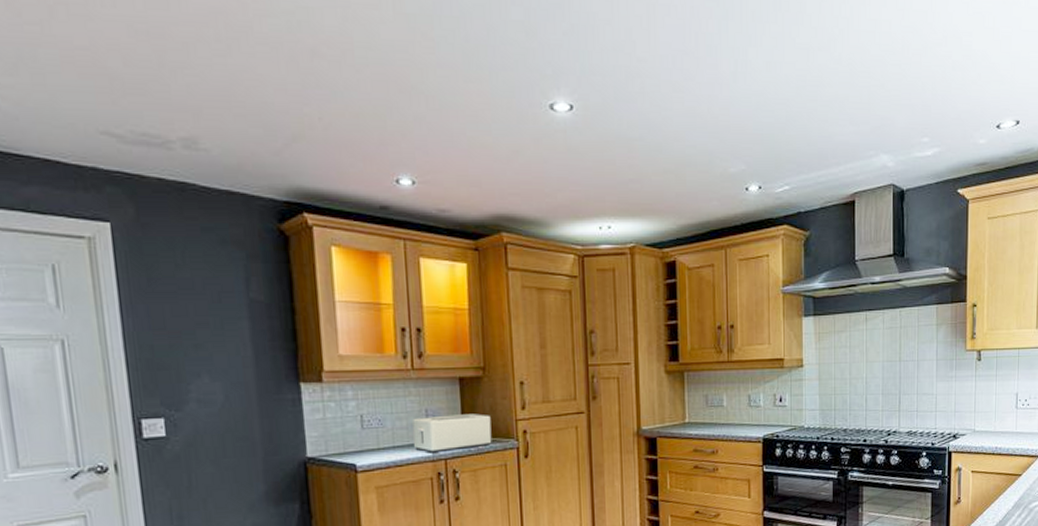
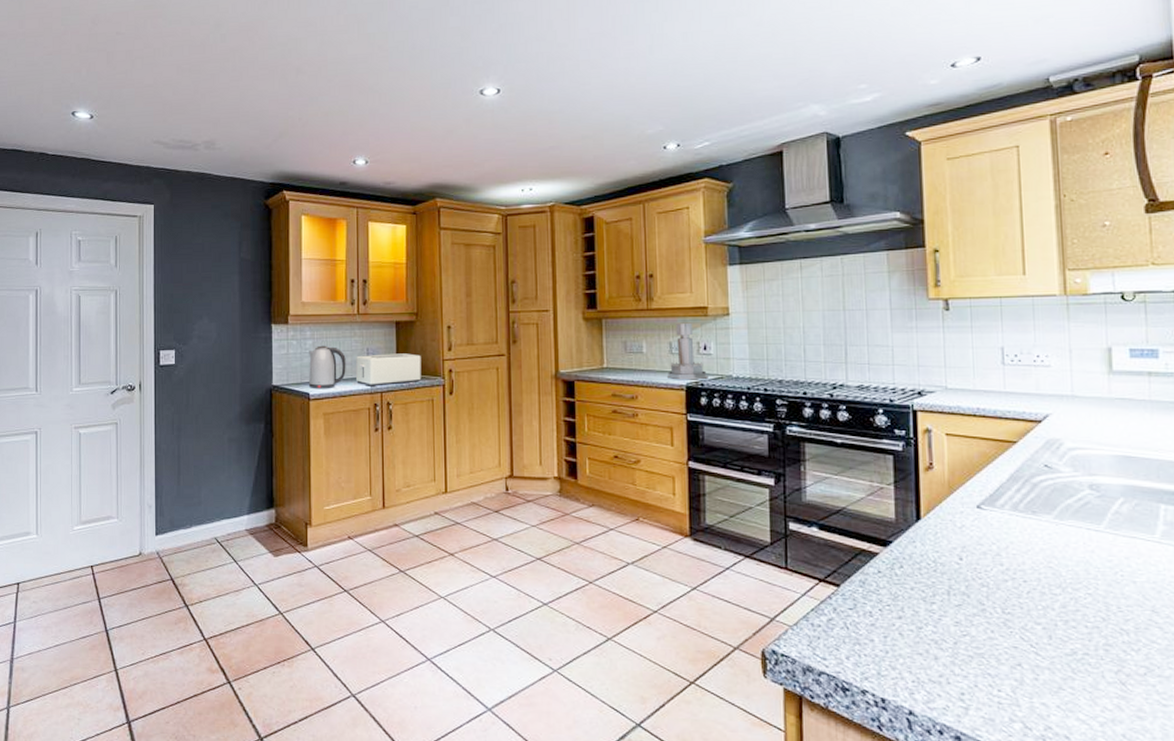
kettle: none [352,407,401,460] -> present [308,345,346,389]
paper towel holder: none [745,374,783,433] -> present [666,322,708,380]

